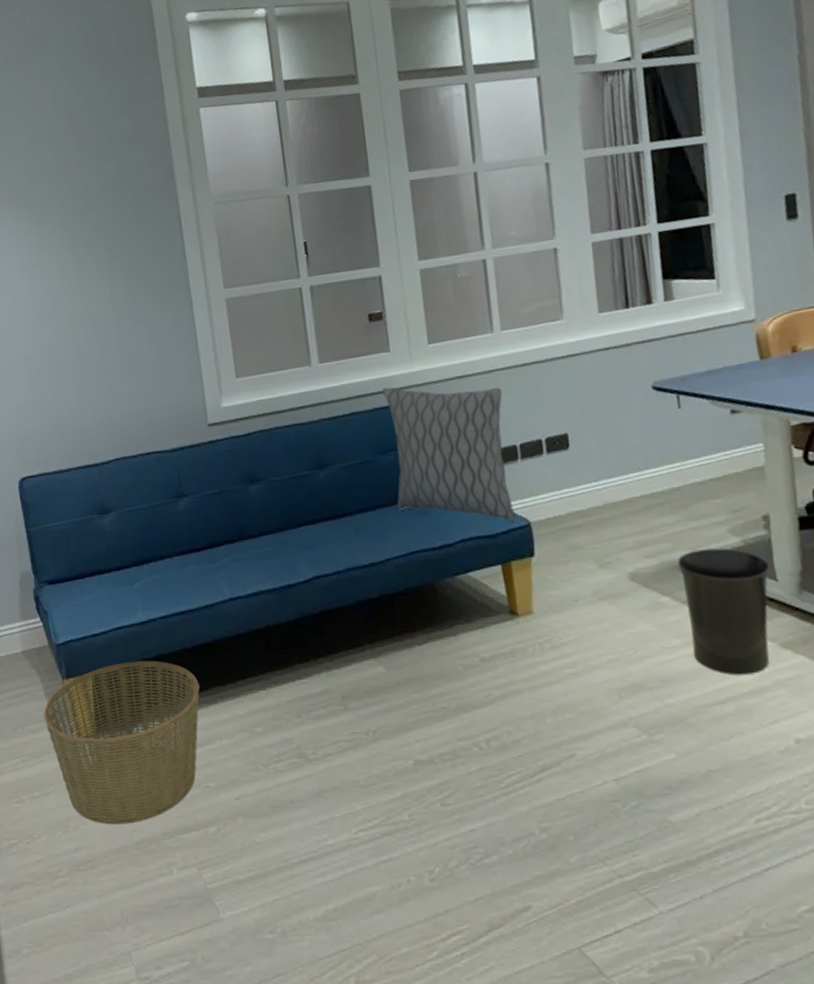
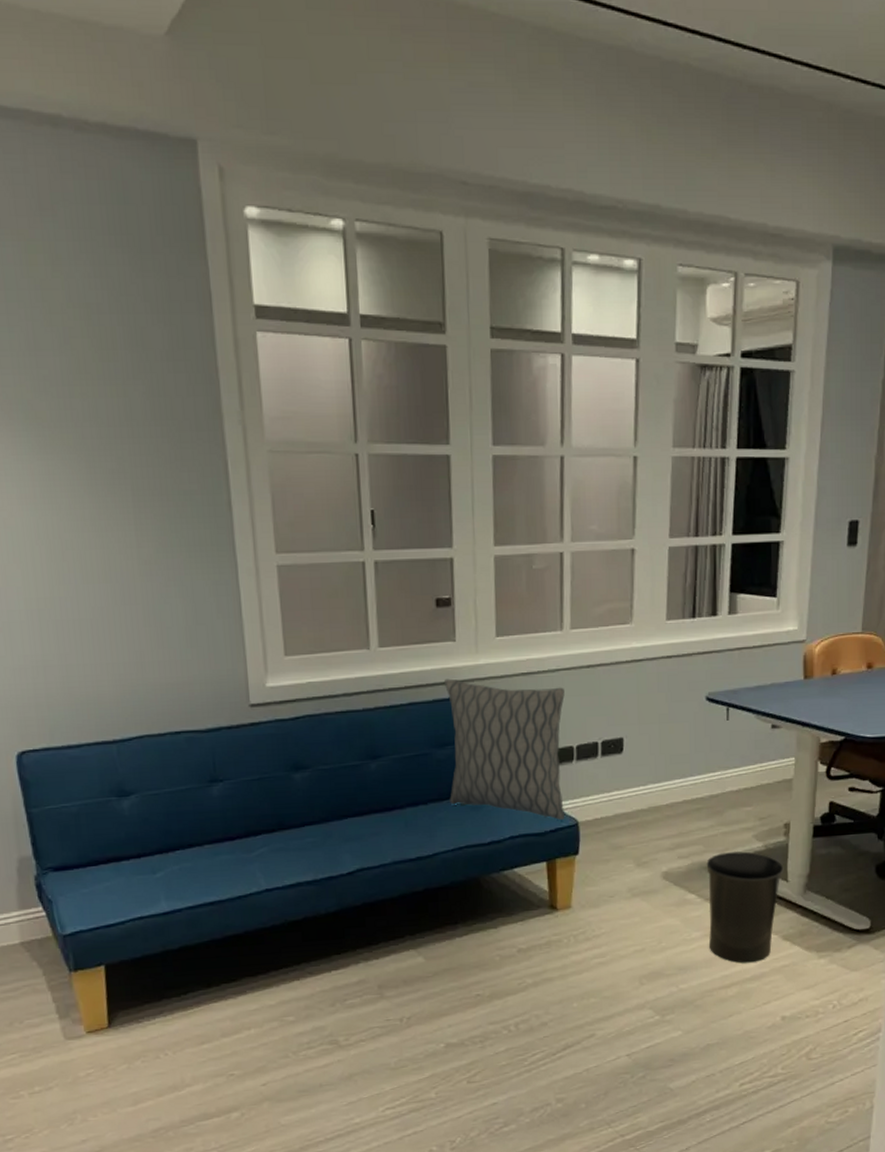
basket: present [43,660,200,825] -> none [46,951,228,1115]

